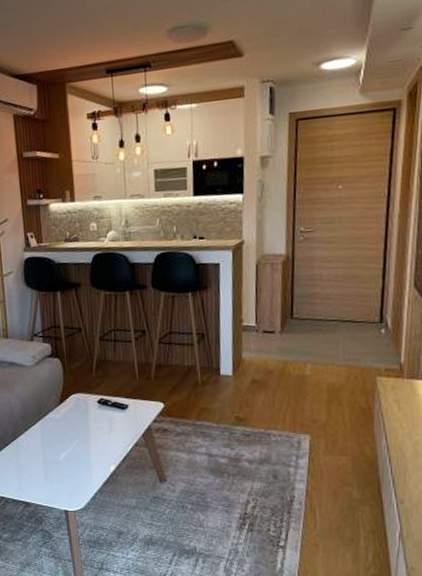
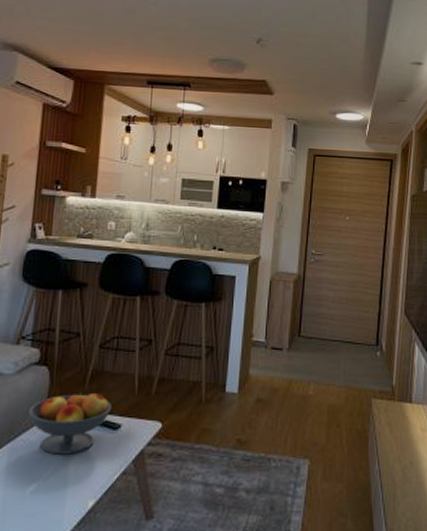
fruit bowl: none [50,379,119,430] -> present [27,392,112,455]

